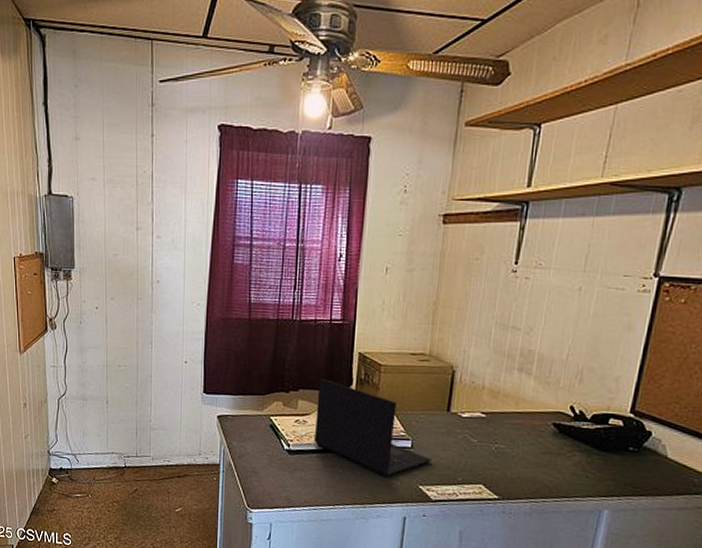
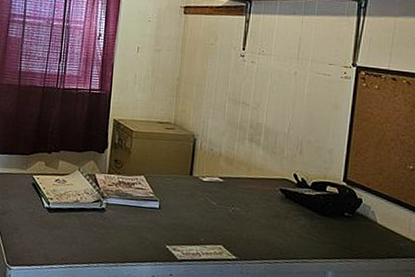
laptop: present [313,378,432,477] -> none [71,141,177,236]

